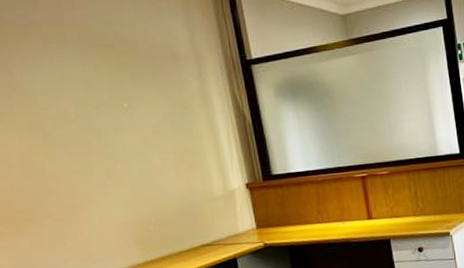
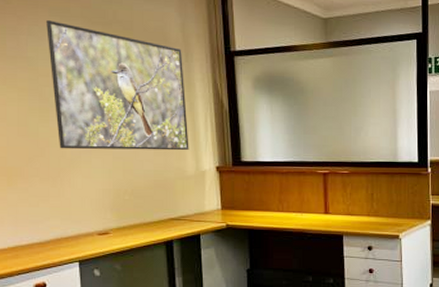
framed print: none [41,48,214,185] -> present [46,20,189,151]

